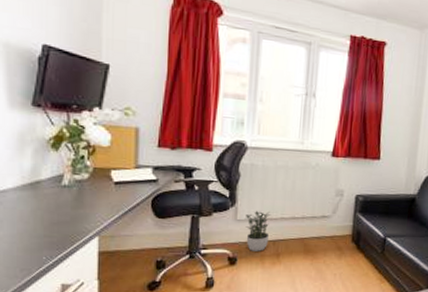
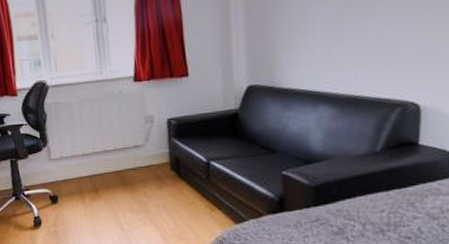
potted plant: present [244,211,271,251] -> none [58,148,85,189]

